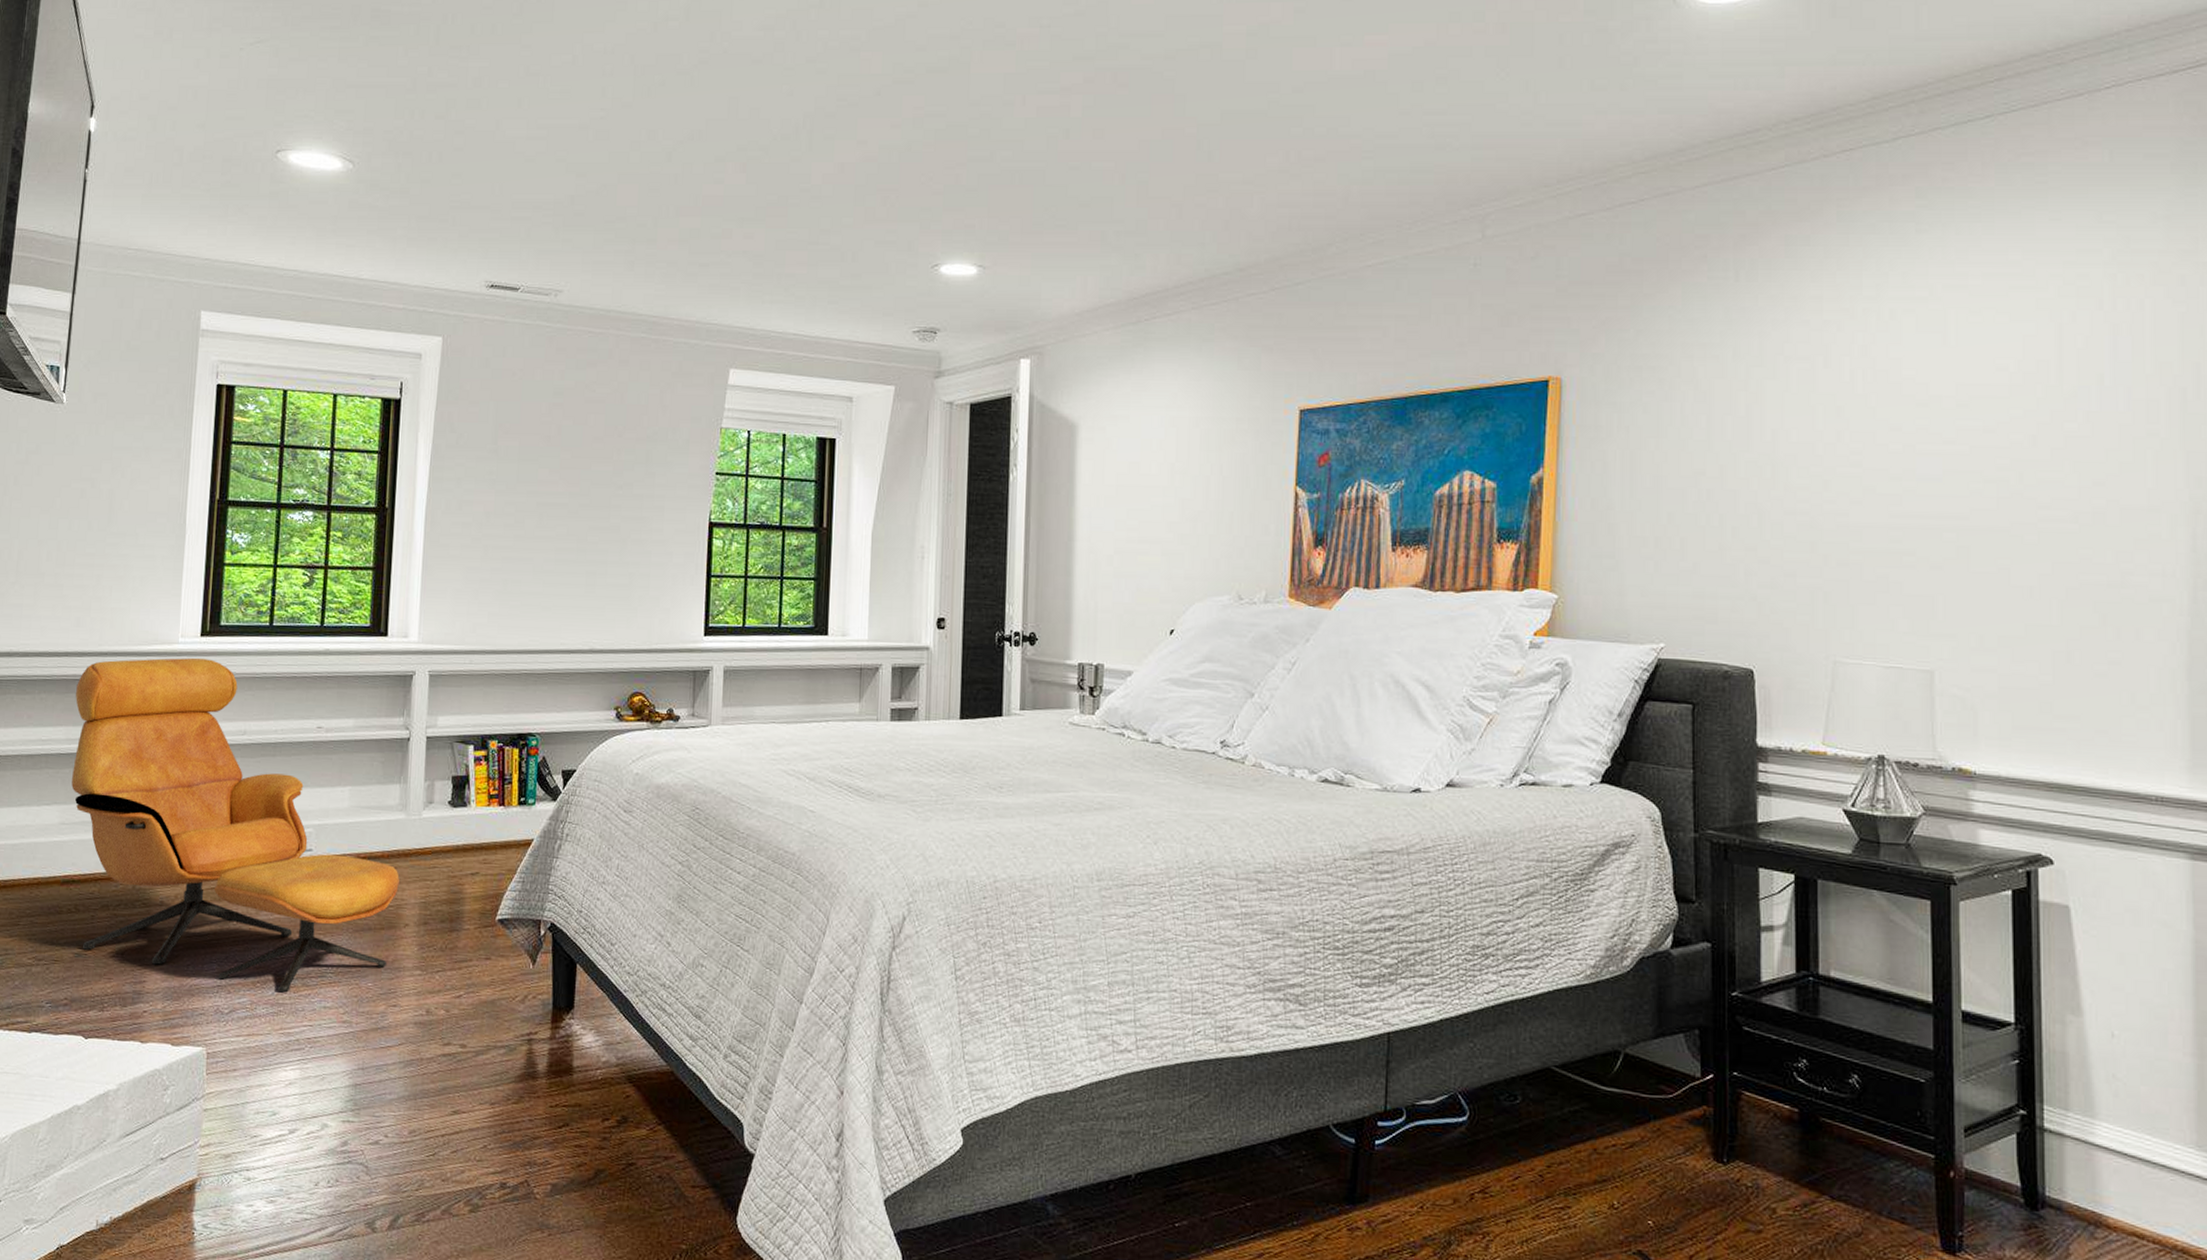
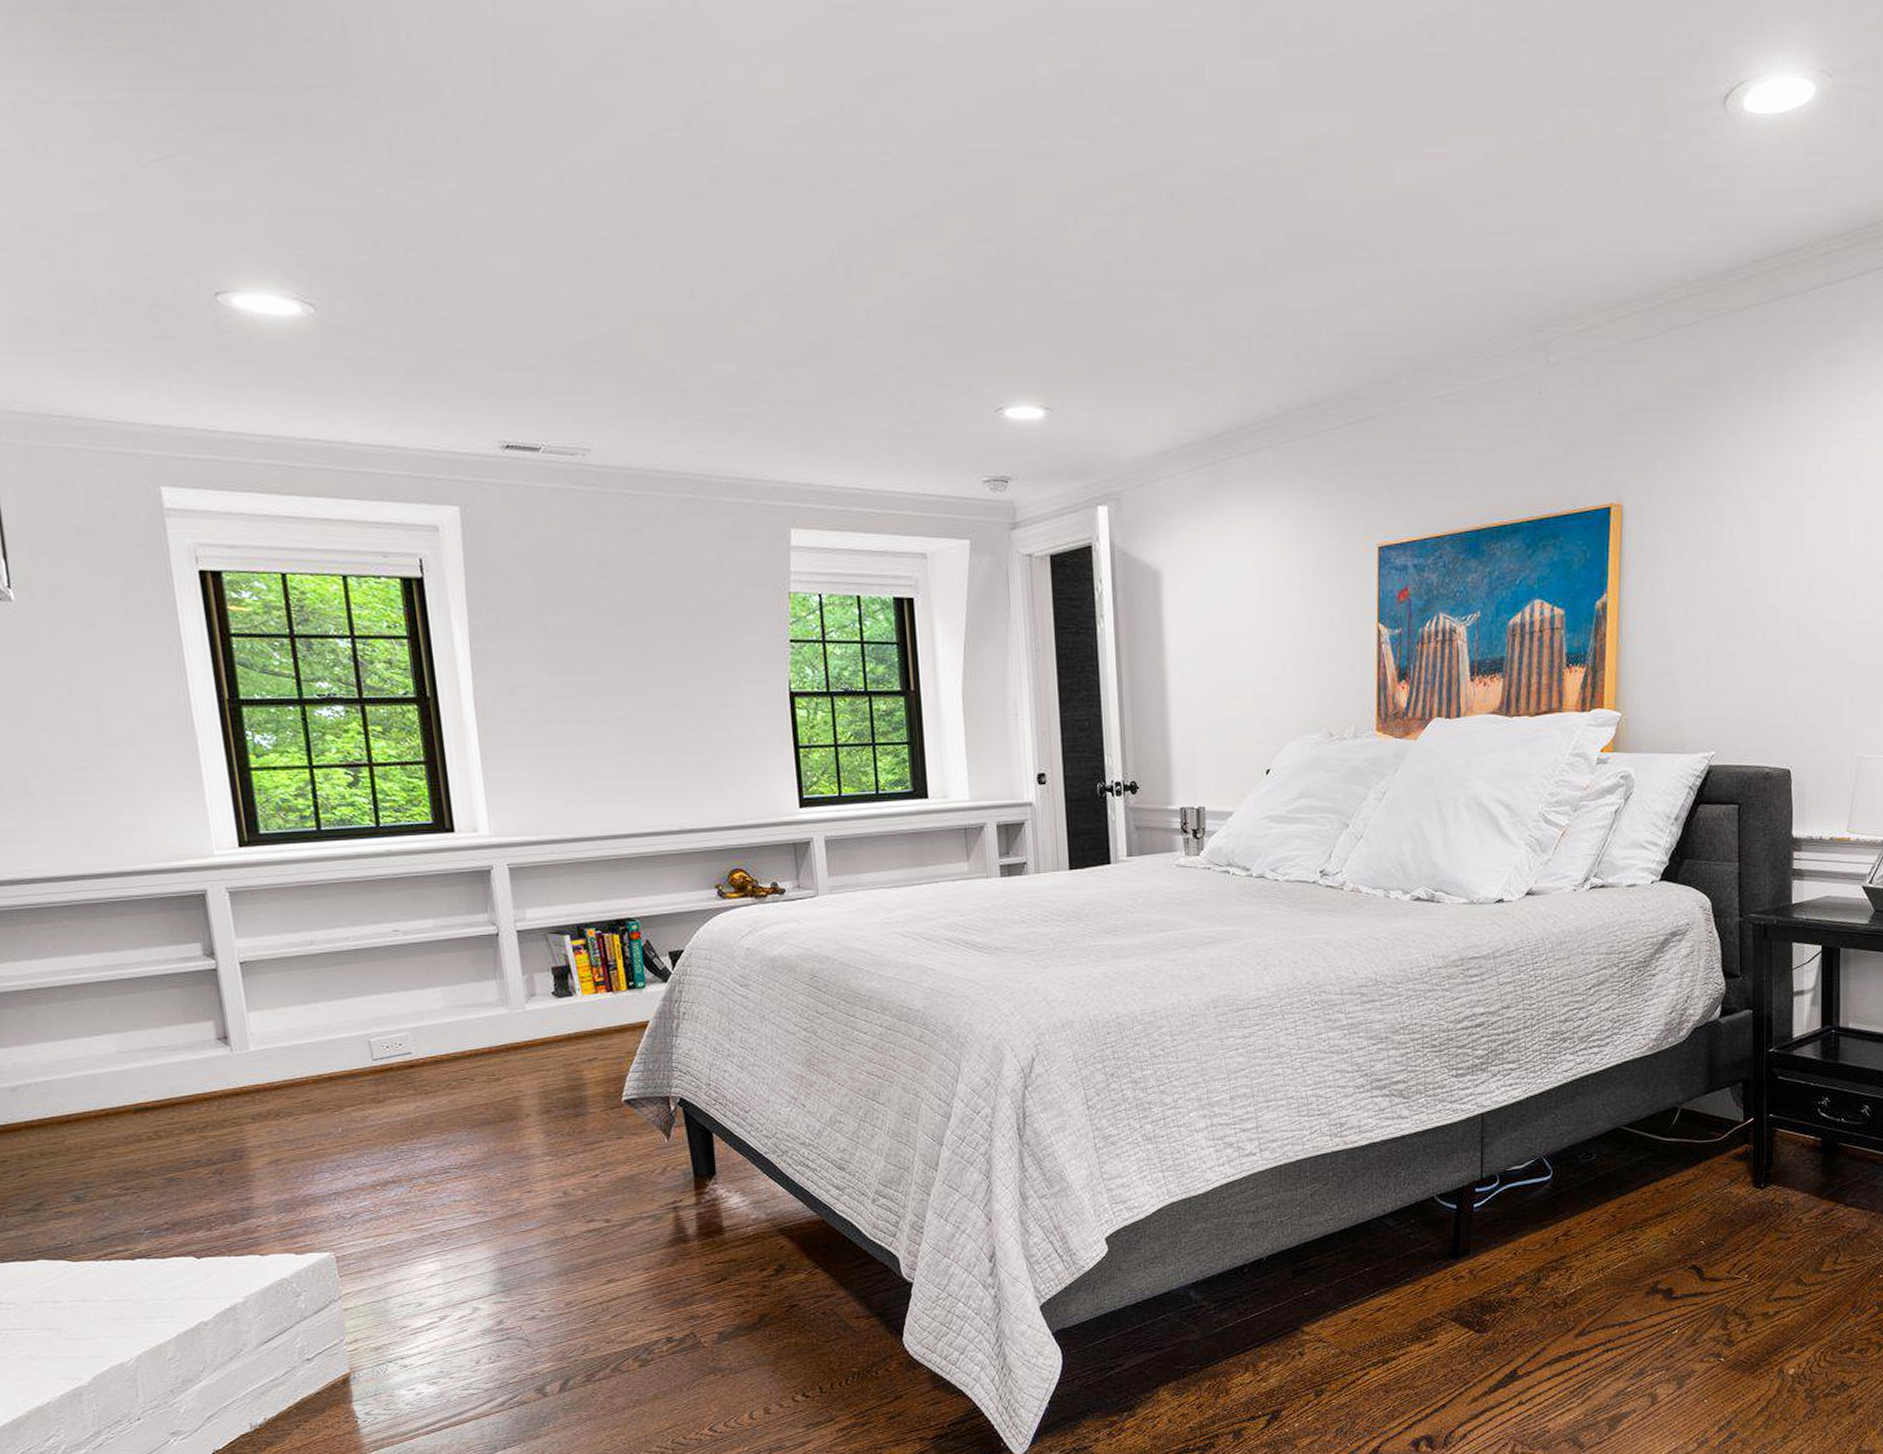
armchair: present [71,657,400,993] -> none [103,869,514,1192]

